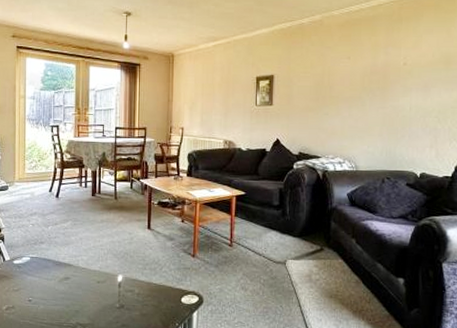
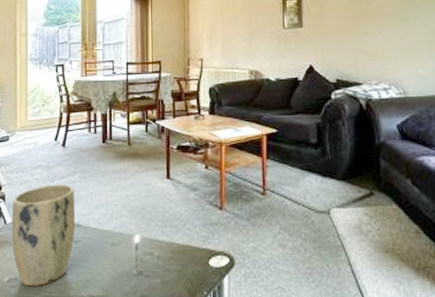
plant pot: none [9,229,67,314] -> present [11,184,76,287]

